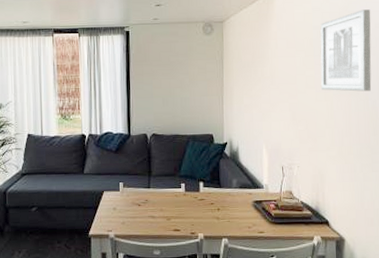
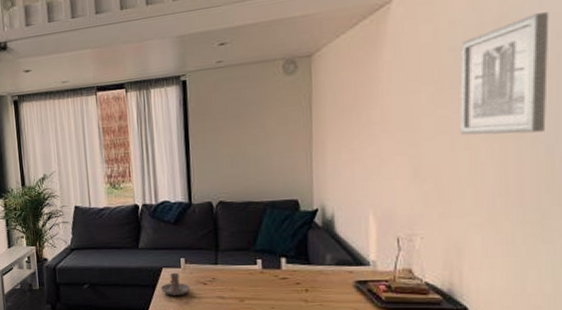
candle holder: none [102,195,127,216] -> present [161,272,191,295]

